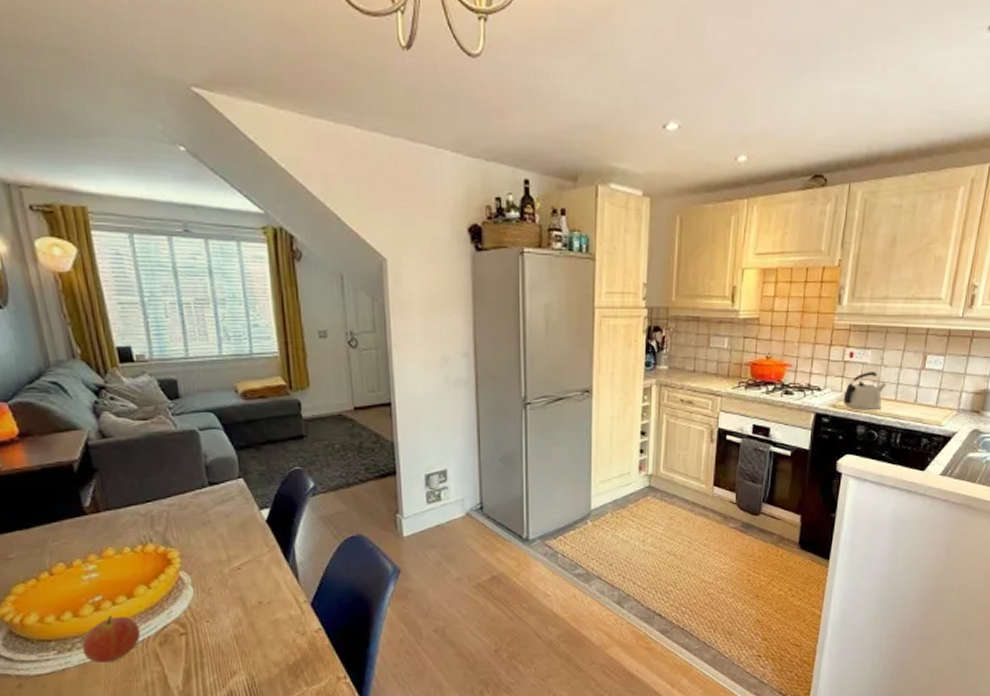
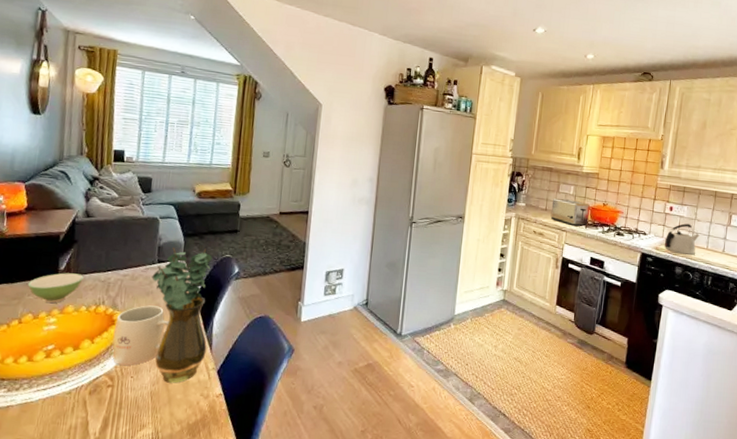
bowl: none [47,509,118,548] -> present [27,272,84,304]
fruit: present [81,616,141,664] -> none [27,363,78,405]
mug: none [171,537,239,610] -> present [112,305,169,366]
vase: none [205,462,293,623] -> present [151,247,212,383]
toaster: none [701,354,751,389] -> present [550,198,591,227]

